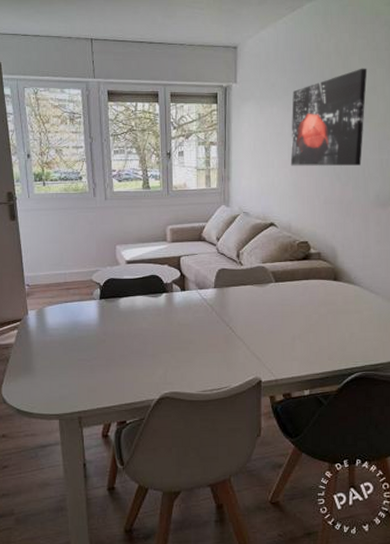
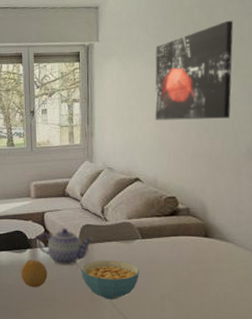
fruit: none [157,304,183,332] -> present [21,260,48,288]
teapot: none [173,271,229,309] -> present [37,227,94,266]
cereal bowl: none [217,303,272,341] -> present [82,260,139,299]

